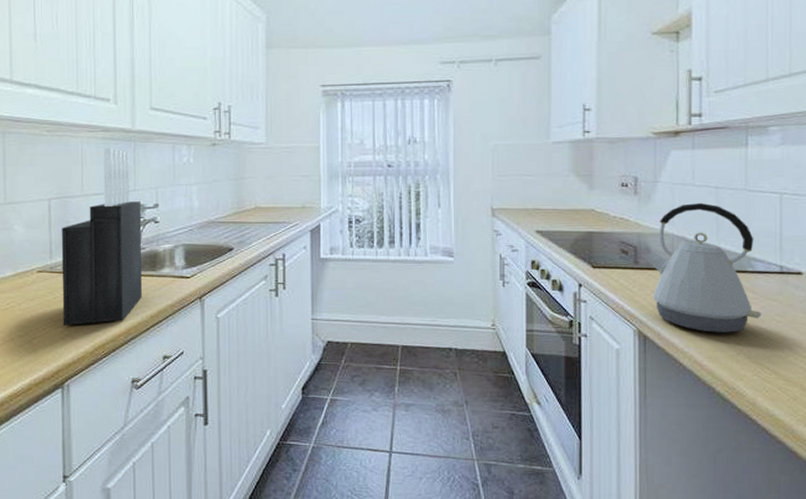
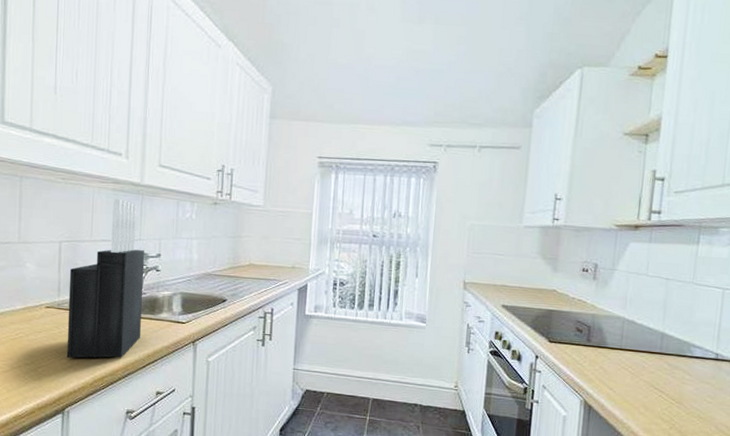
kettle: present [642,202,761,333] -> none [595,291,696,409]

